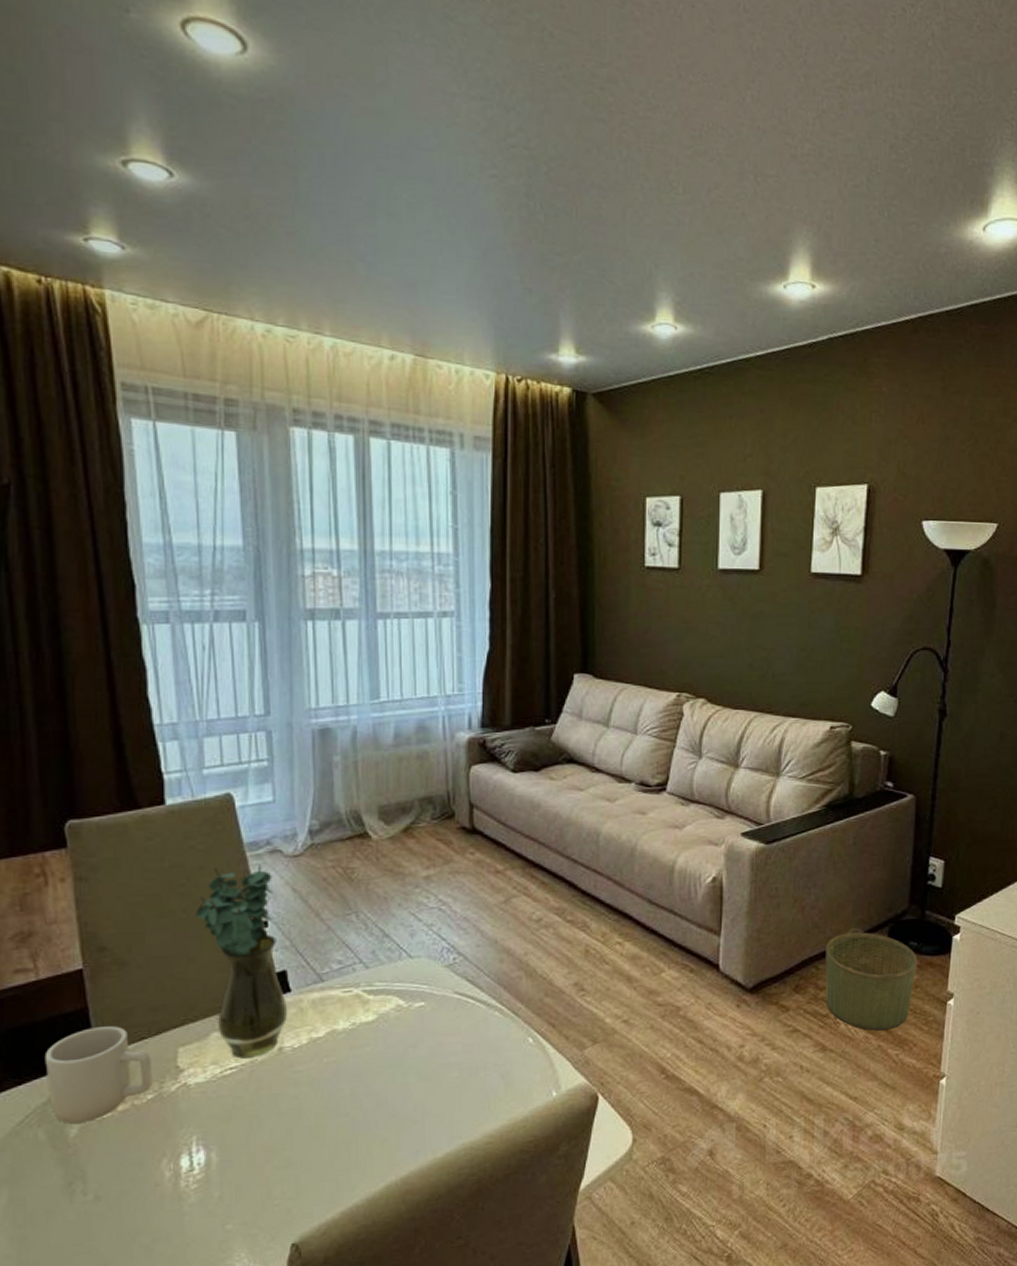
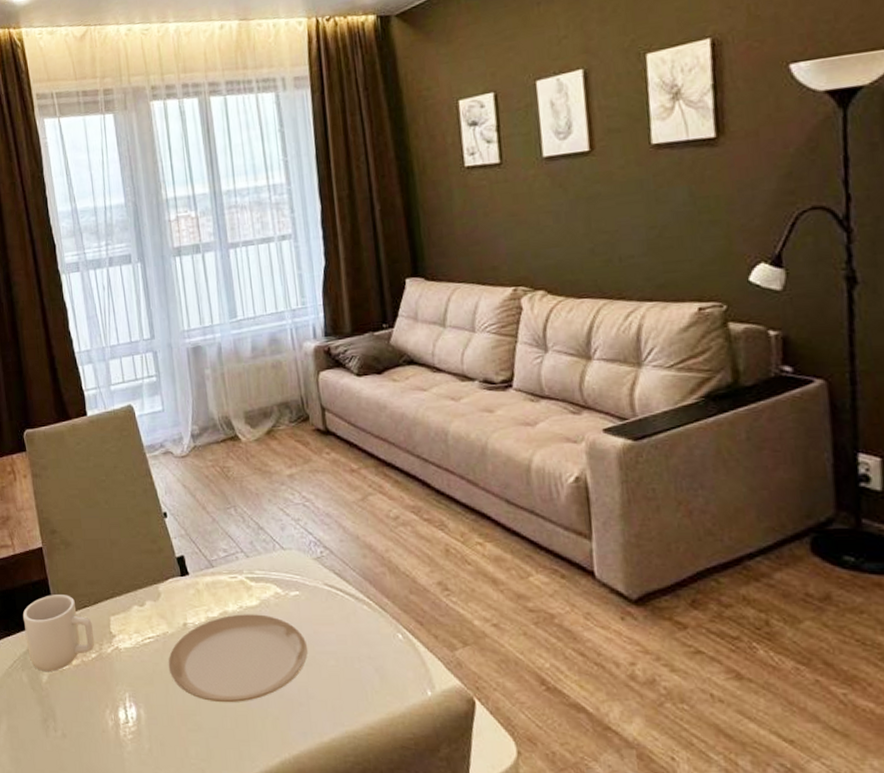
vase: present [195,864,288,1059] -> none [114,463,188,630]
plate: none [254,1030,428,1133] -> present [168,614,308,703]
basket: present [825,928,918,1031] -> none [725,537,860,662]

